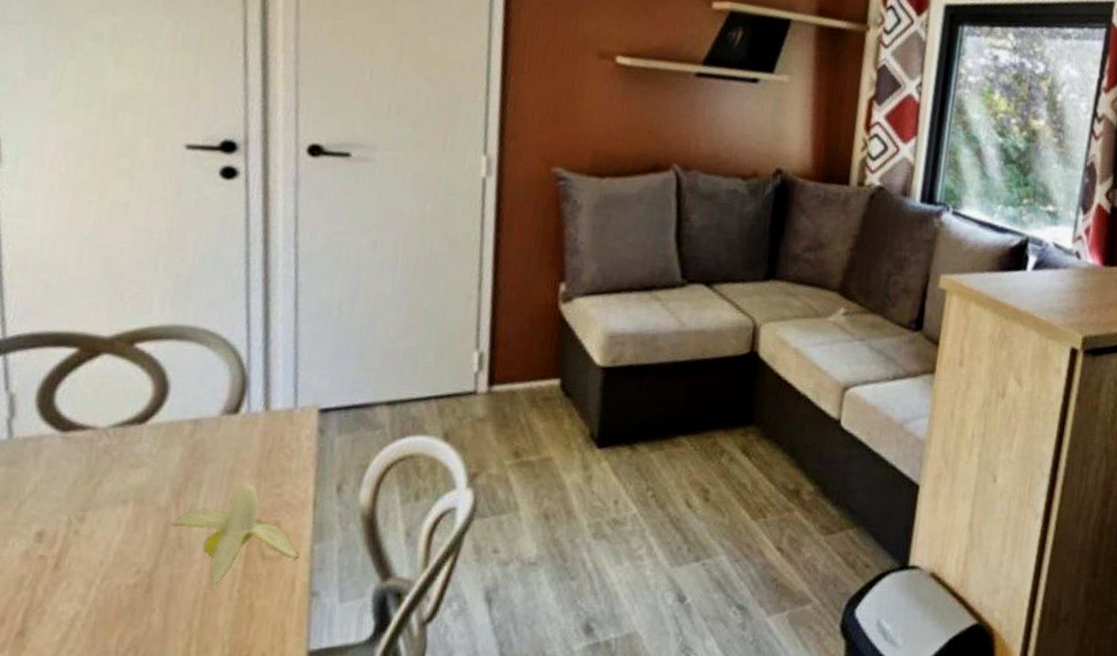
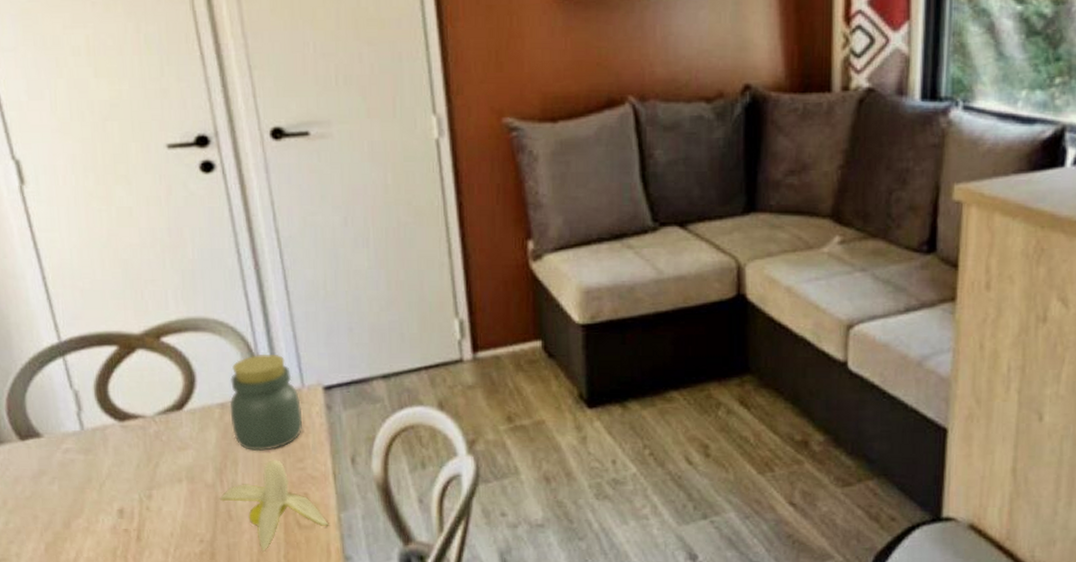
jar: none [202,369,291,473] -> present [229,353,303,451]

